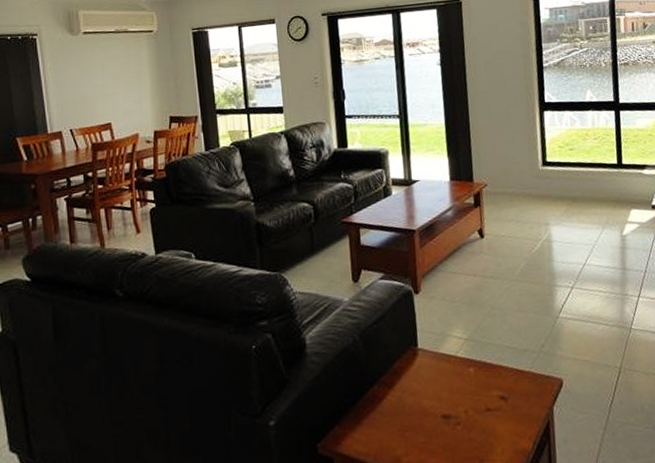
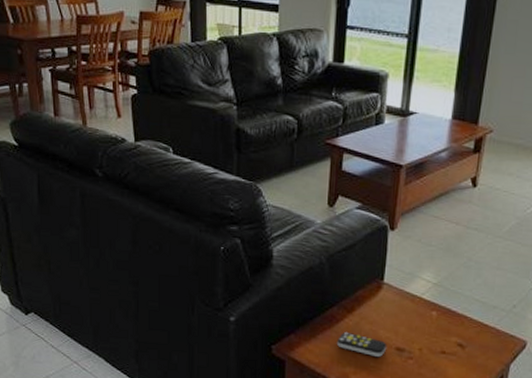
remote control: none [382,409,434,431] -> present [336,331,387,357]

